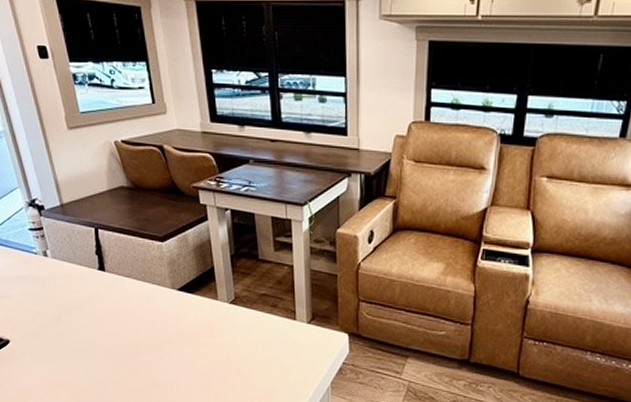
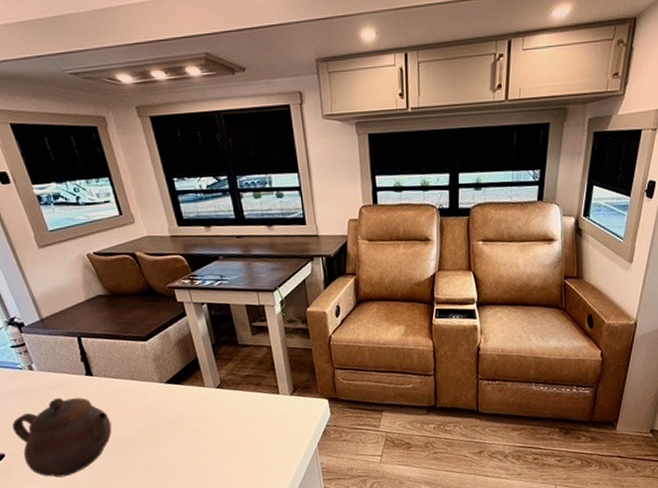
teapot: none [20,289,118,374] -> present [12,397,112,478]

